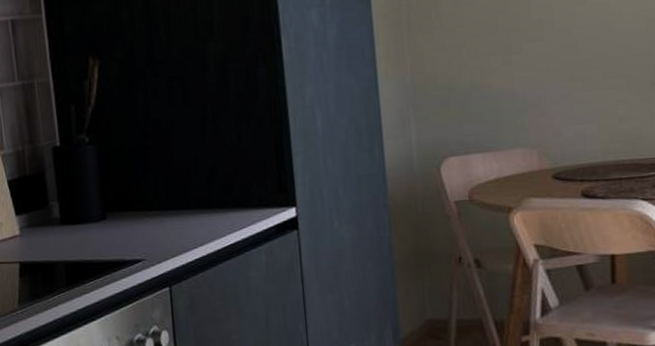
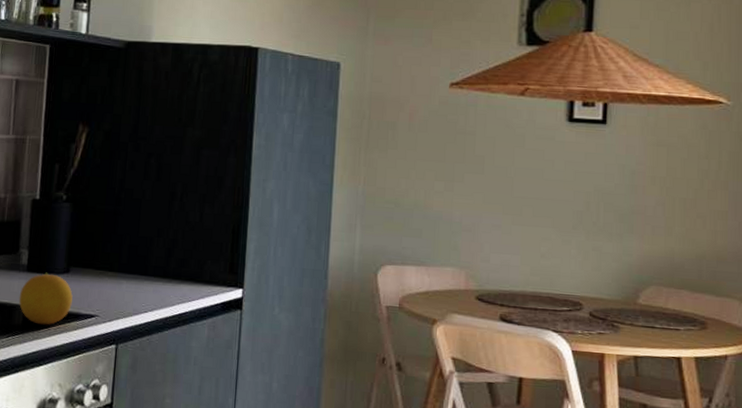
fruit: none [57,222,115,278] -> present [18,272,73,325]

